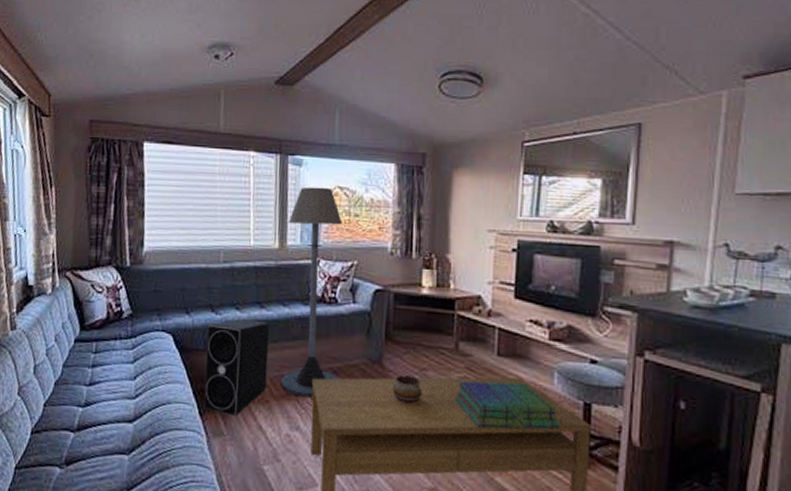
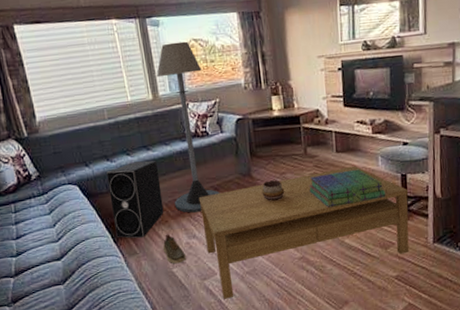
shoe: none [256,417,283,460] -> present [163,234,186,264]

